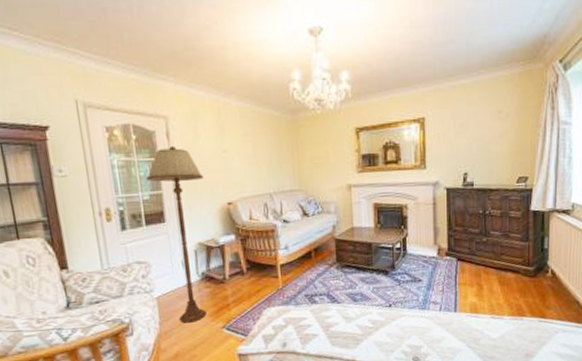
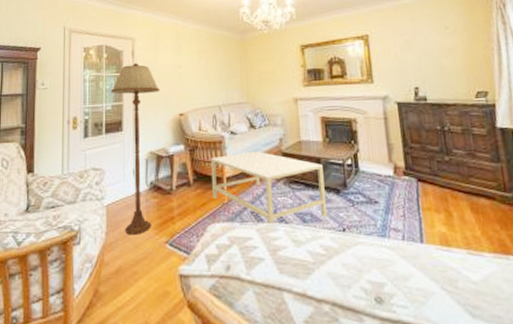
coffee table: none [264,238,376,304] -> present [211,150,327,223]

